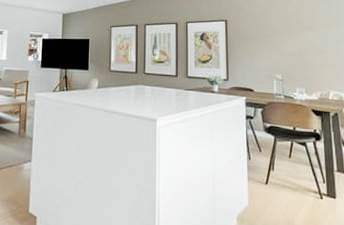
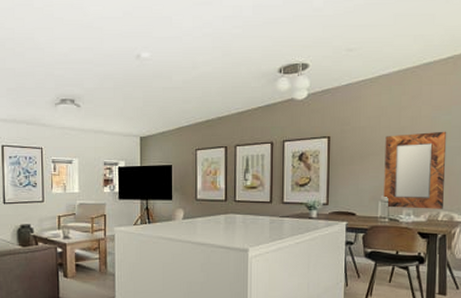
home mirror: none [275,19,332,89] -> present [383,131,447,209]

